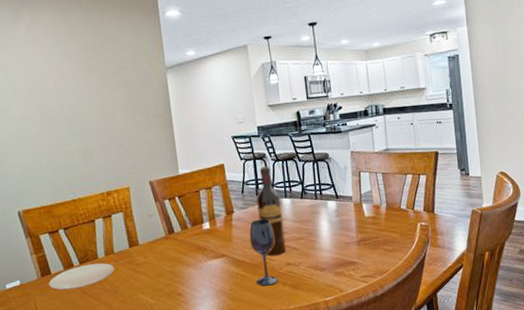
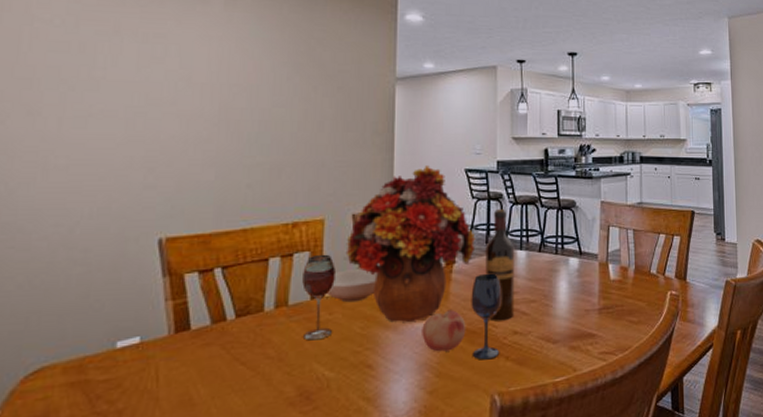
plate: present [49,263,114,291] -> none [184,317,284,355]
wineglass: none [120,213,148,278] -> present [302,254,337,341]
bowl: none [140,222,175,249] -> present [326,269,378,303]
flower arrangement: none [147,136,248,262] -> present [345,164,476,323]
fruit: none [214,249,249,282] -> present [422,310,466,352]

